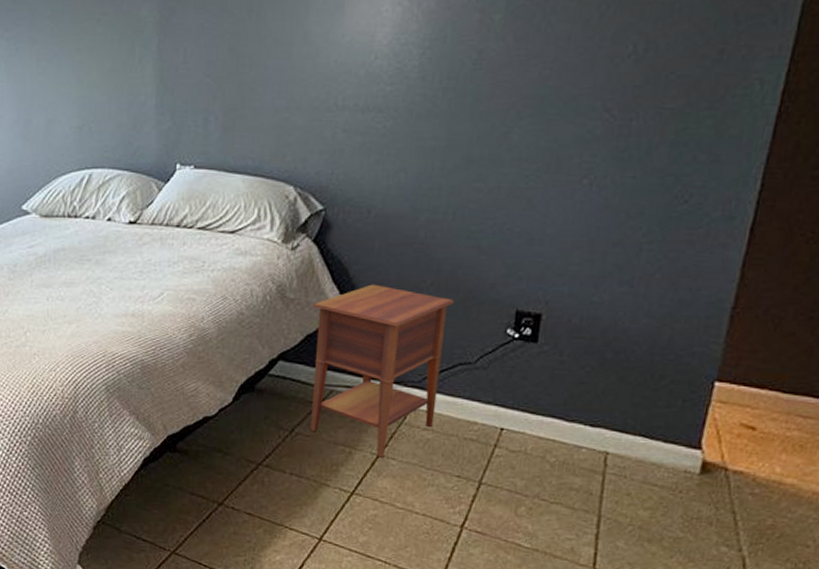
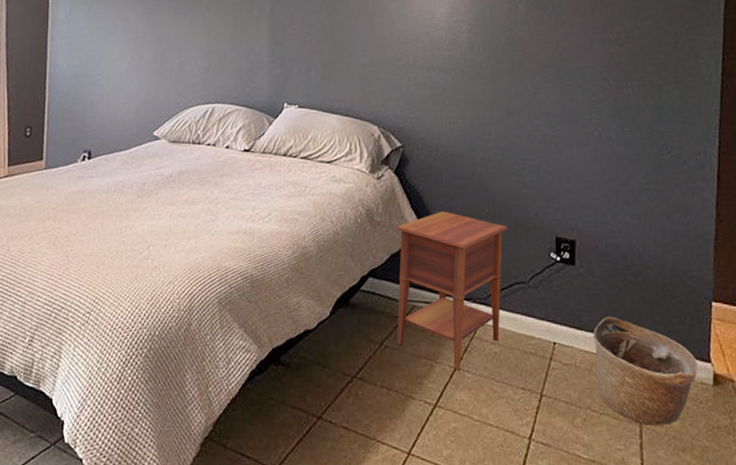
basket: none [549,399,684,516] -> present [593,316,698,426]

